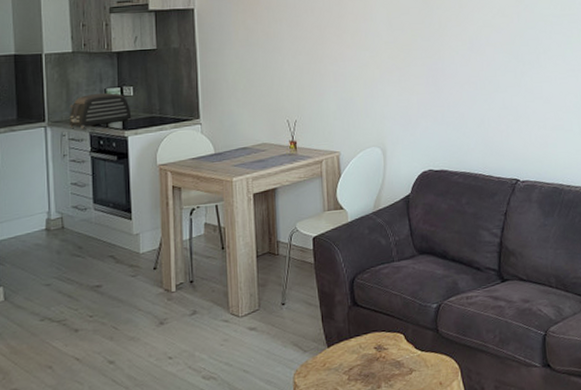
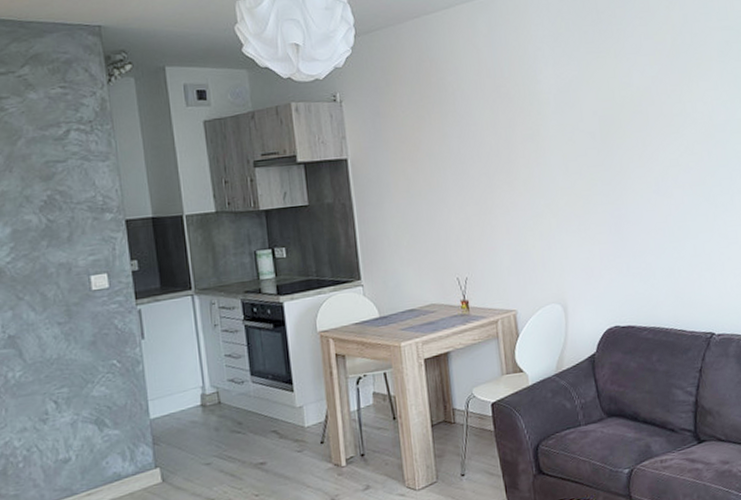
toaster: present [70,93,132,130] -> none [217,255,286,297]

